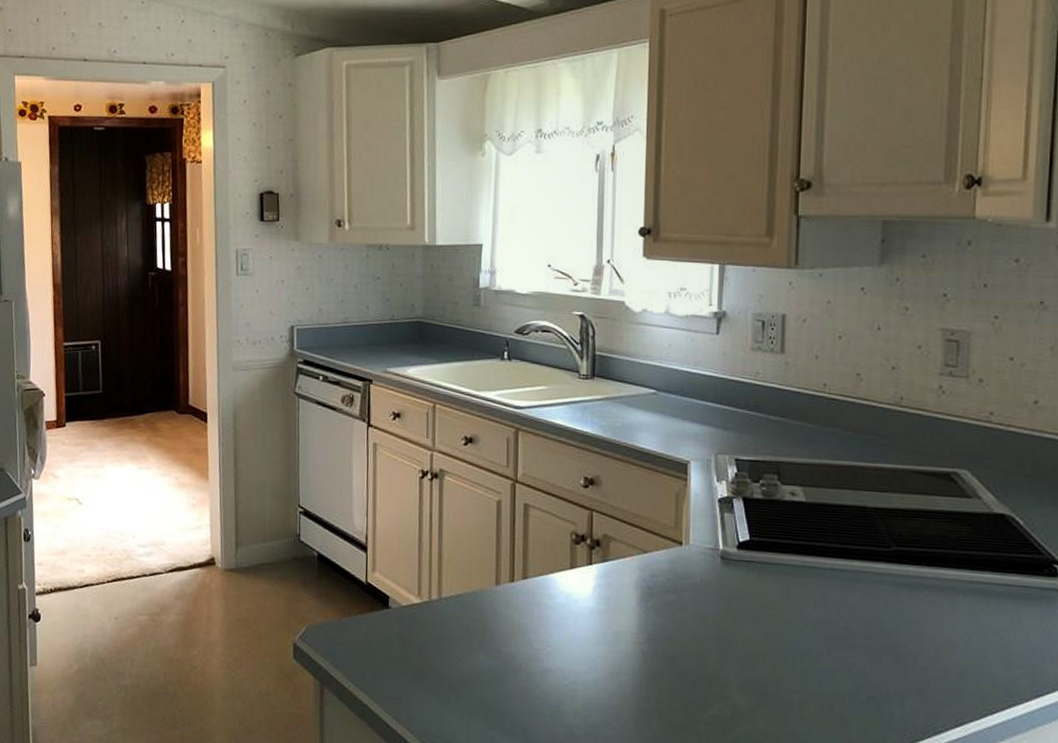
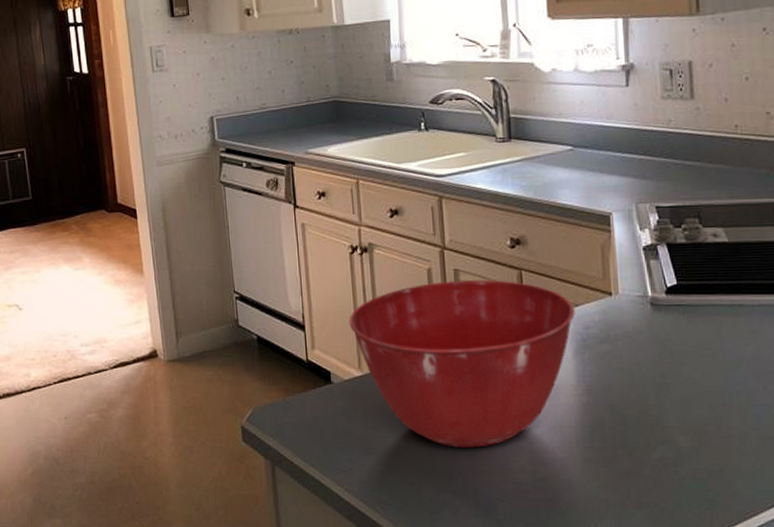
mixing bowl: none [412,515,643,687] -> present [349,279,575,448]

